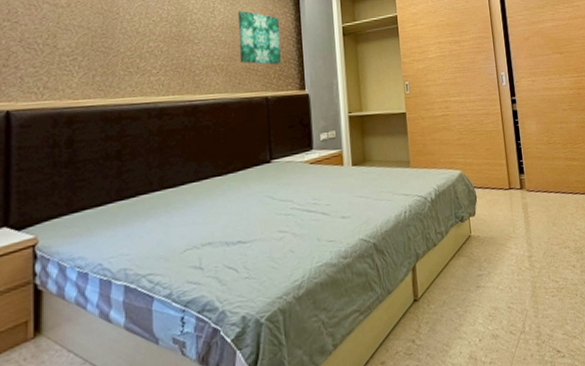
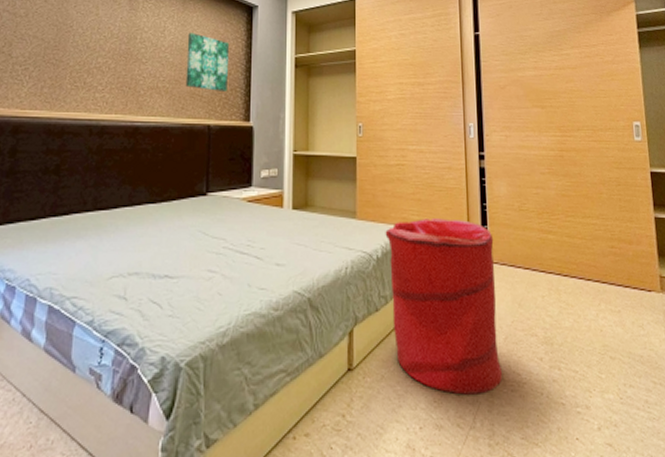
laundry hamper: none [436,157,545,307] -> present [385,218,503,395]

